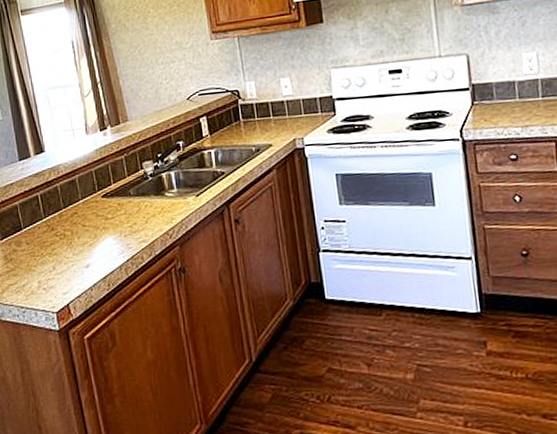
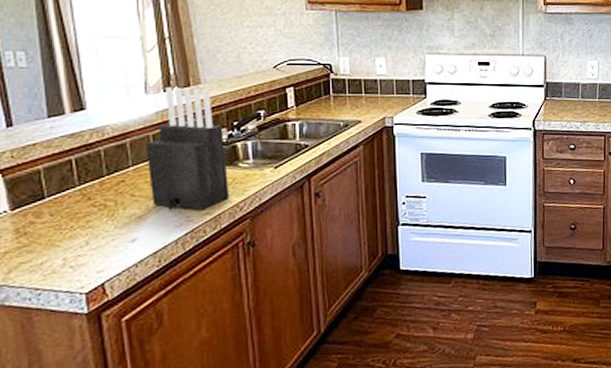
knife block: none [90,124,160,238] -> present [146,86,229,210]

